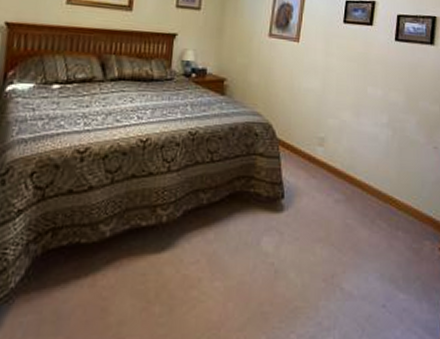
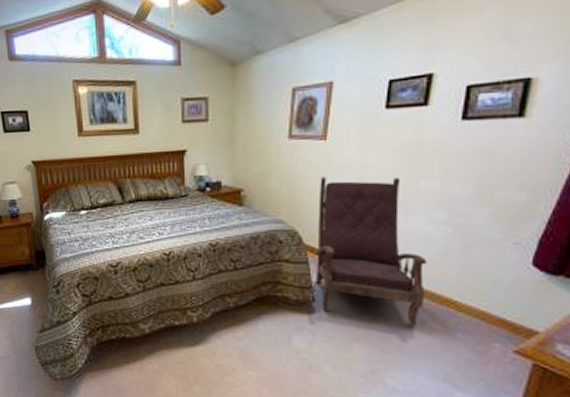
armchair: none [285,75,375,224] -> present [315,177,427,325]

